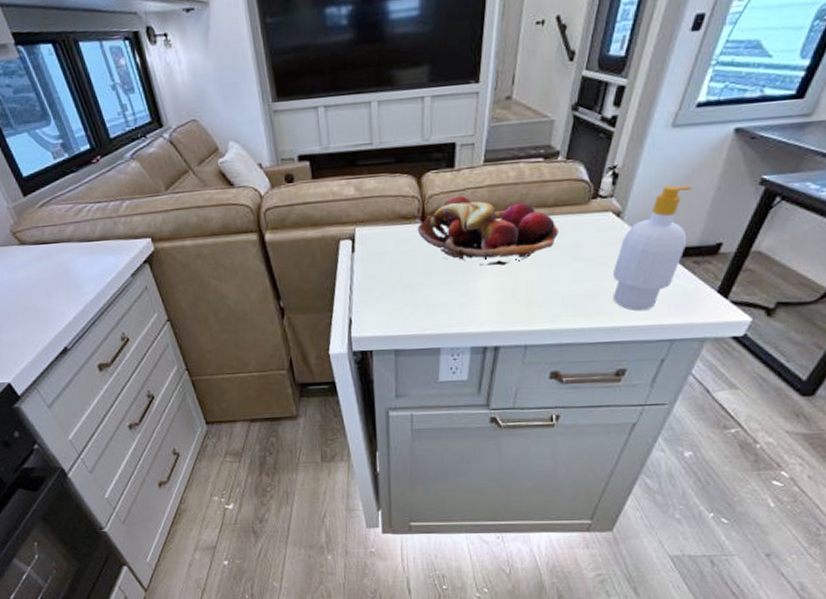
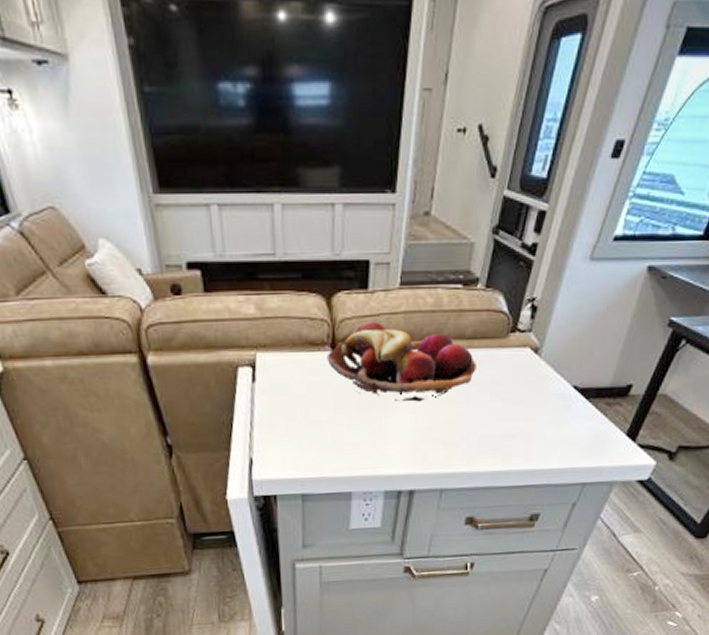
soap bottle: present [612,185,692,311] -> none [528,322,606,454]

